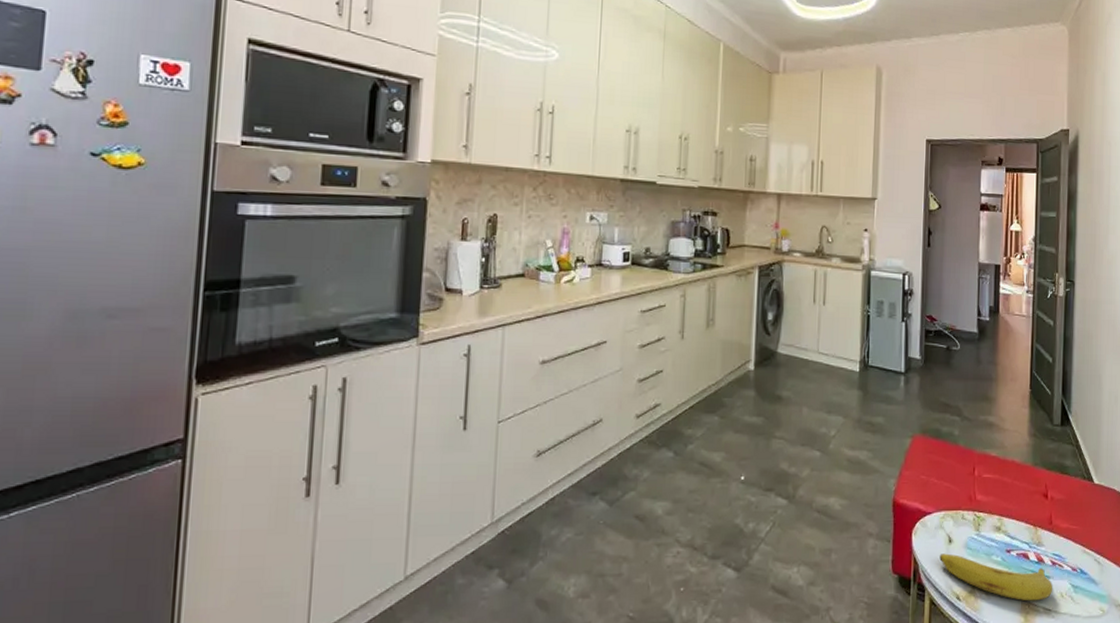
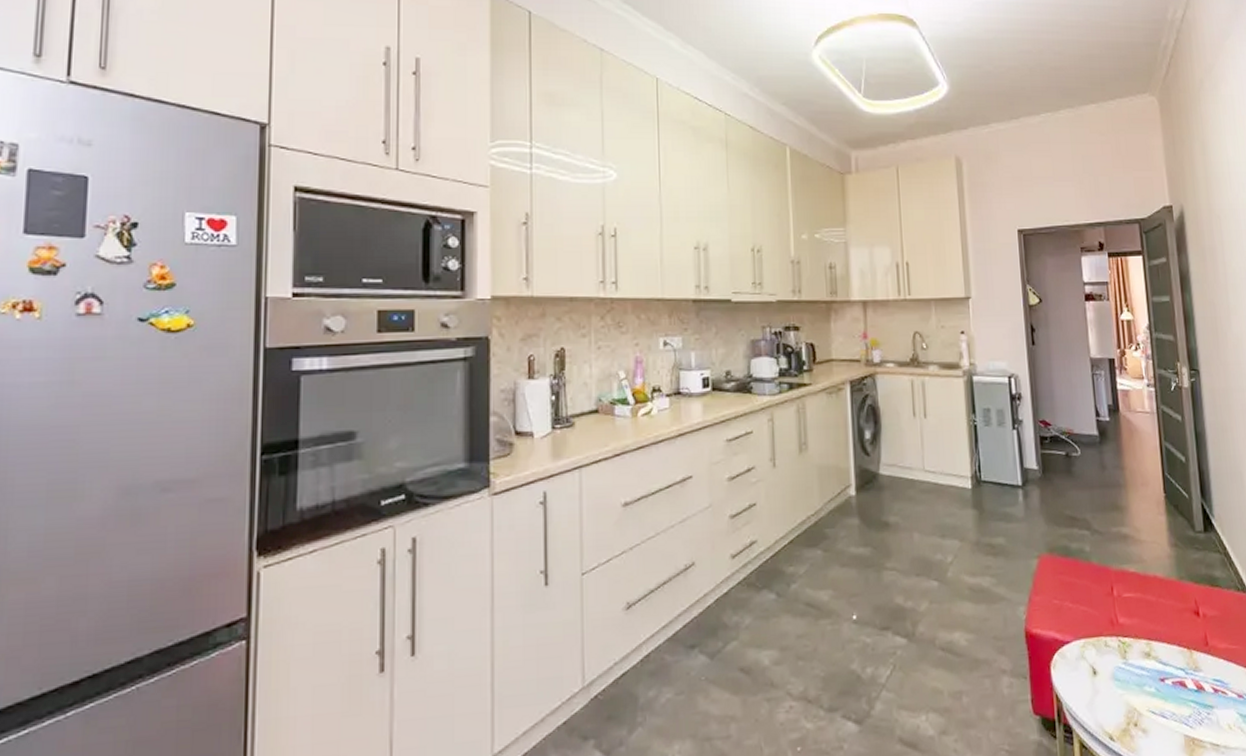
fruit: present [939,553,1053,601] -> none [1085,687,1219,737]

